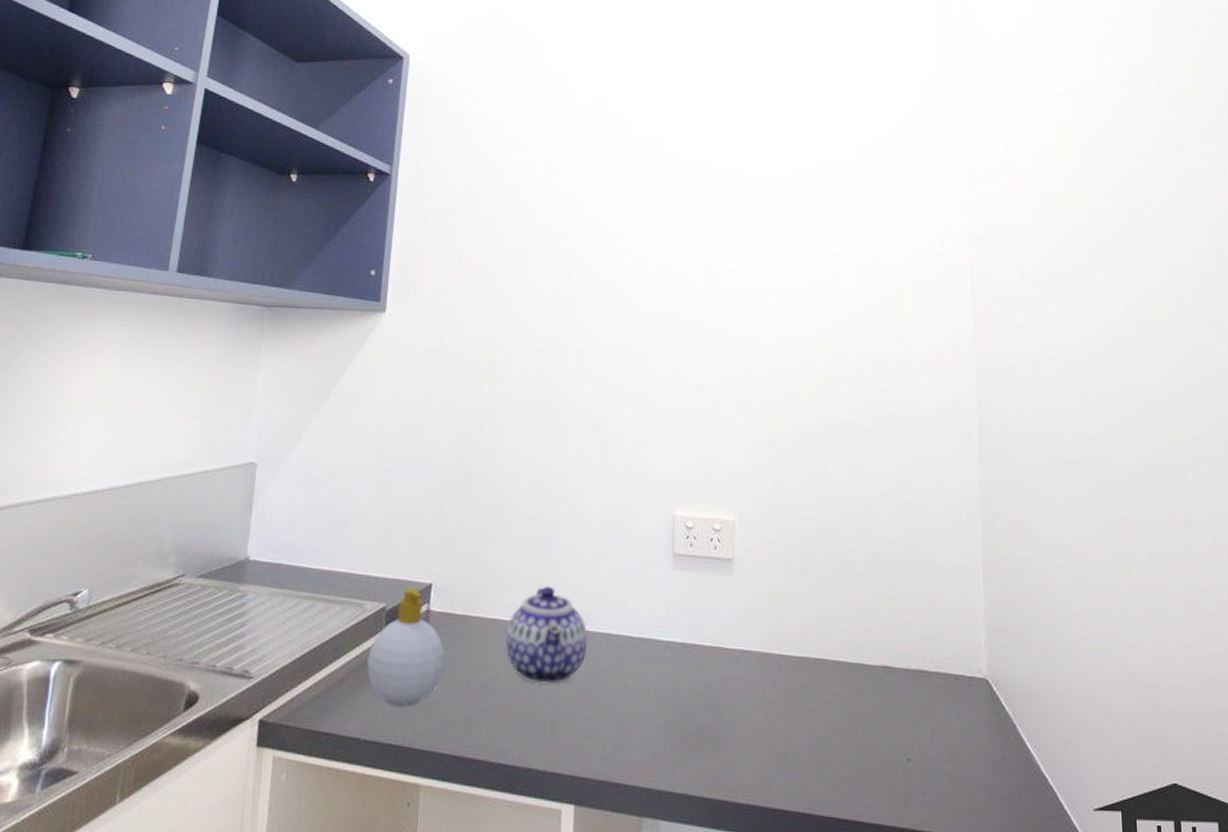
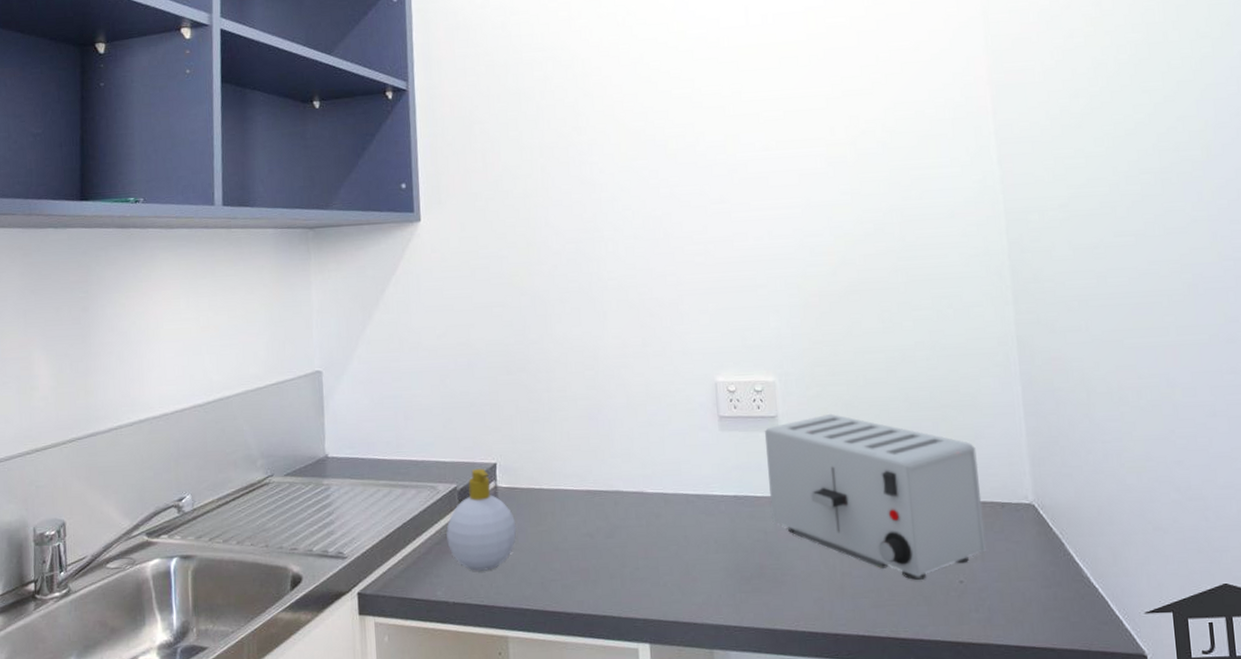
teapot: present [505,587,587,685] -> none [569,456,646,543]
toaster: none [718,561,937,754] -> present [764,413,986,580]

